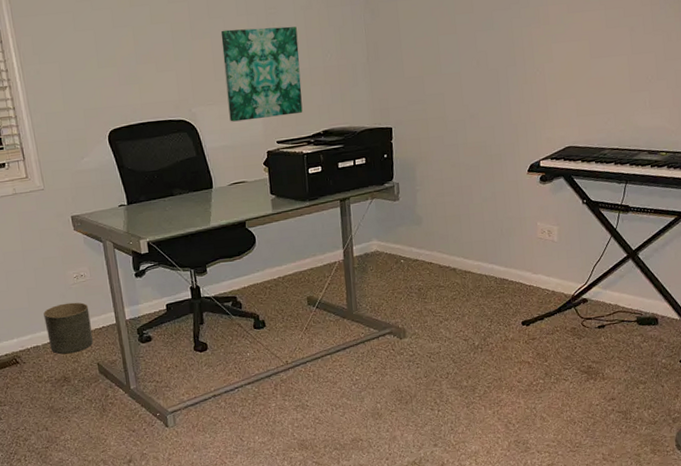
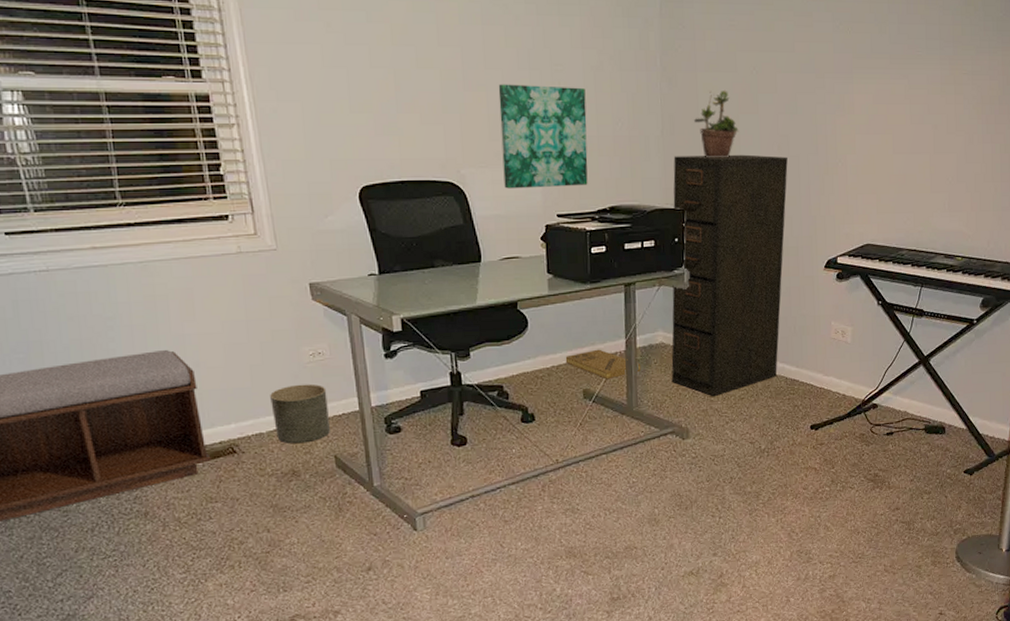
cardboard box: none [290,259,359,287] -> present [565,349,641,380]
filing cabinet: none [379,70,488,298] -> present [671,154,788,396]
potted plant: none [396,14,439,78] -> present [693,89,739,158]

